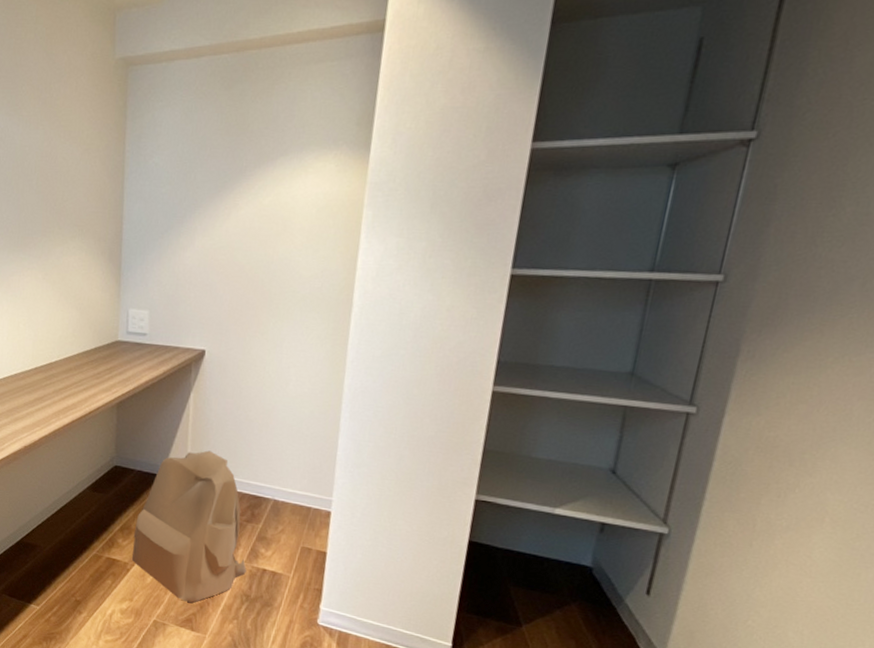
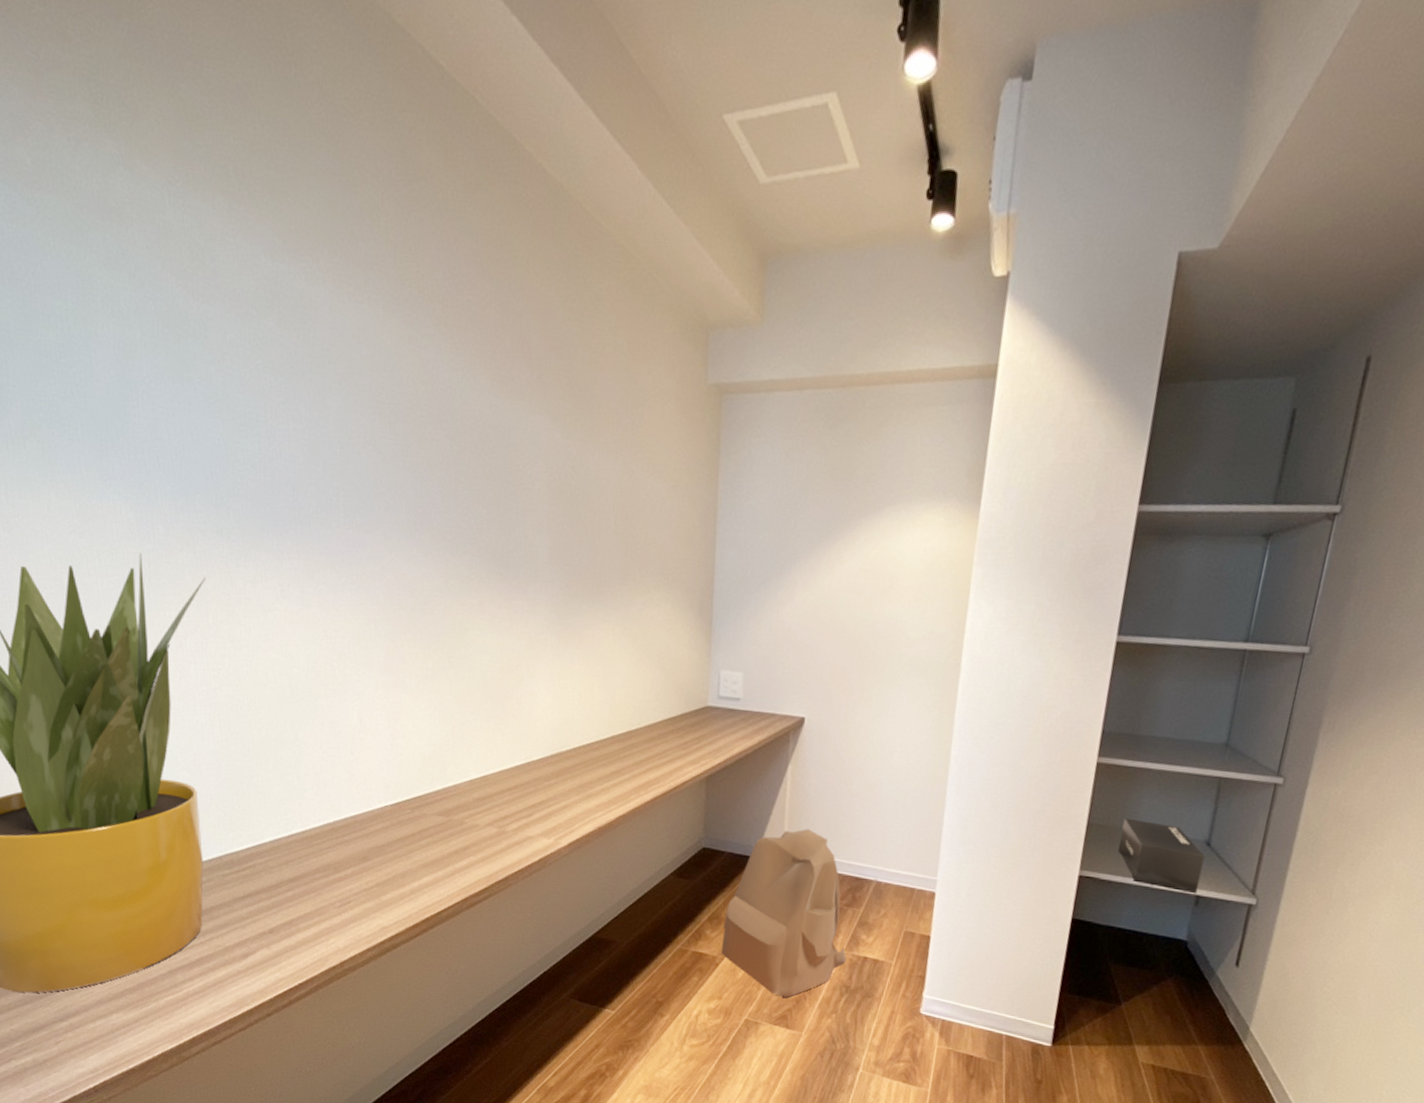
box: none [515,444,610,520] -> present [1117,817,1205,893]

